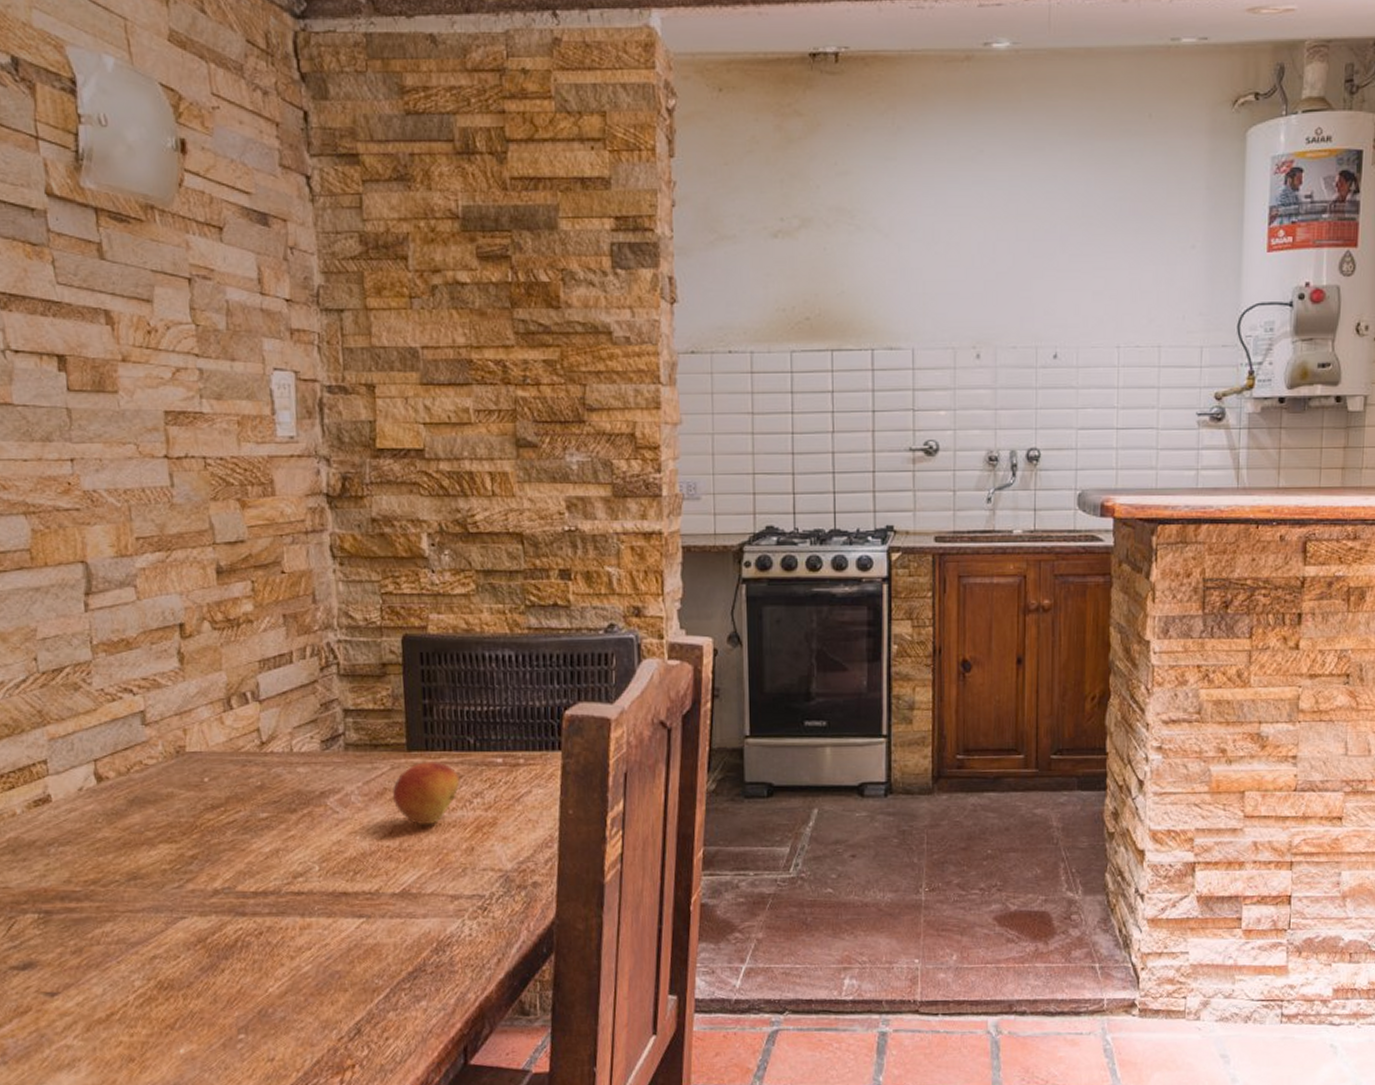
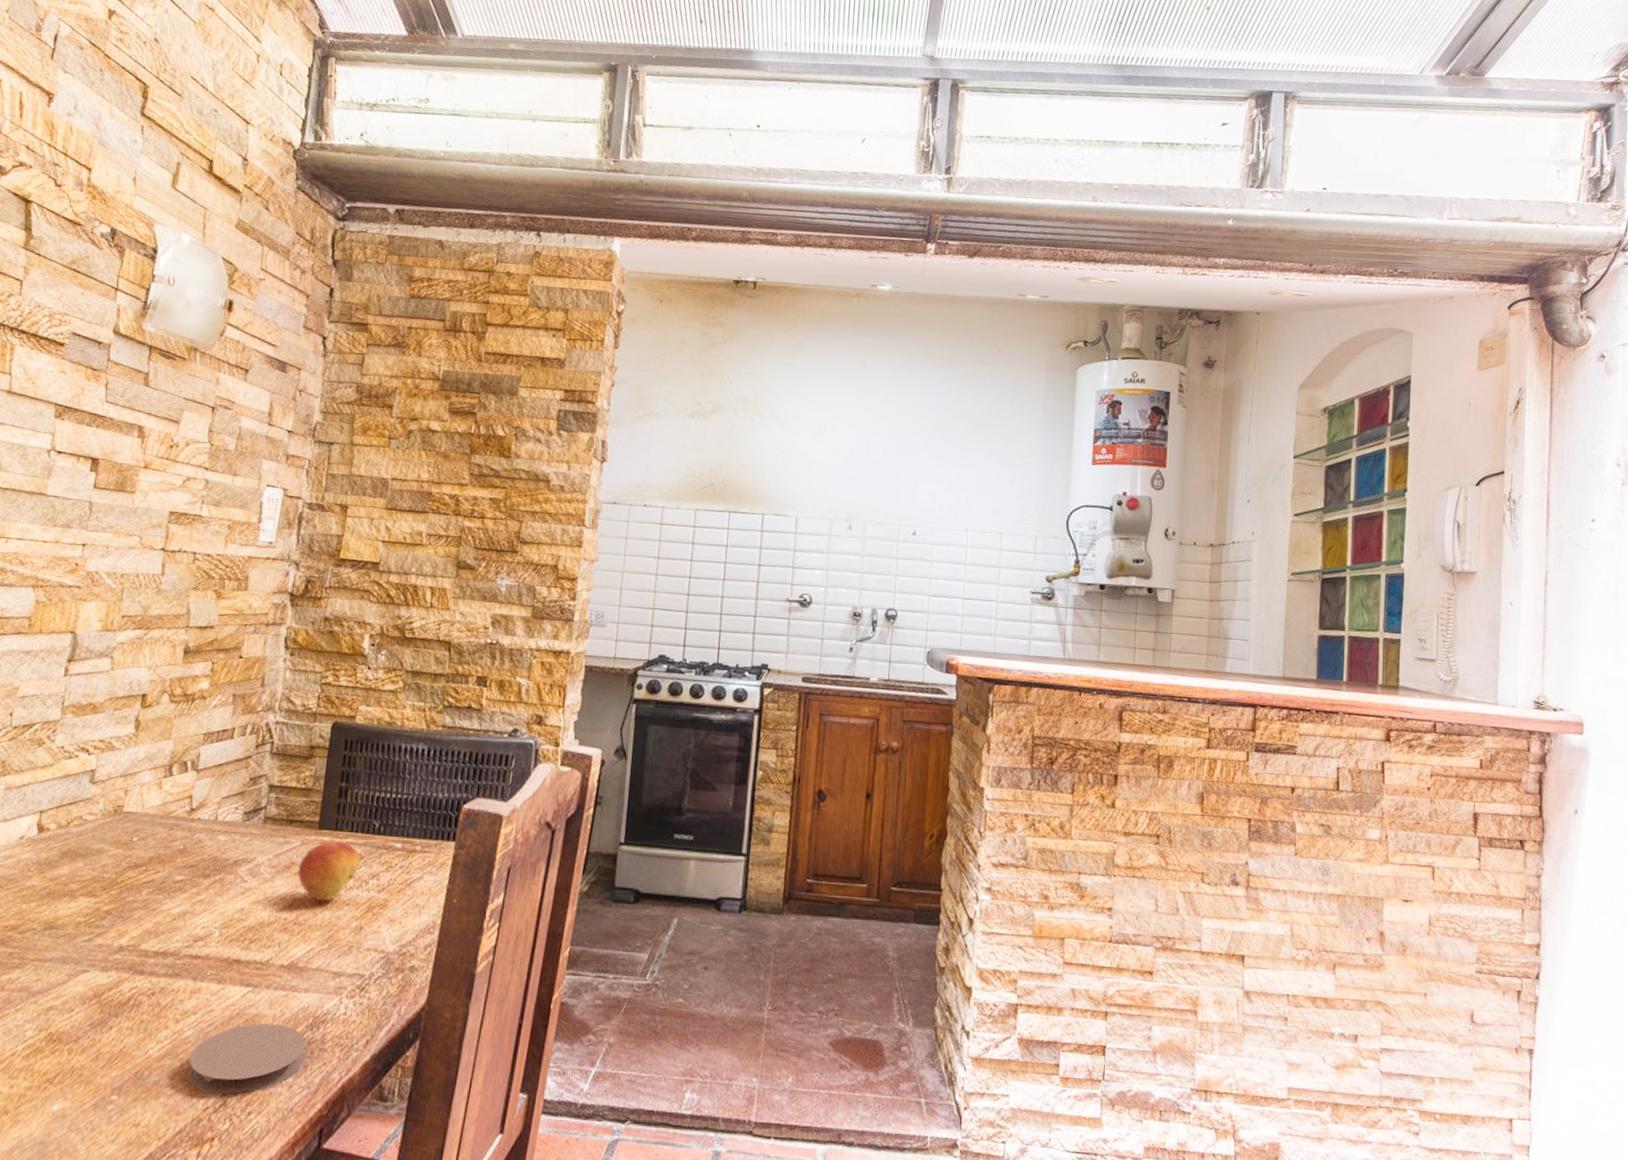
coaster: none [312,951,435,1024] -> present [187,1023,306,1095]

